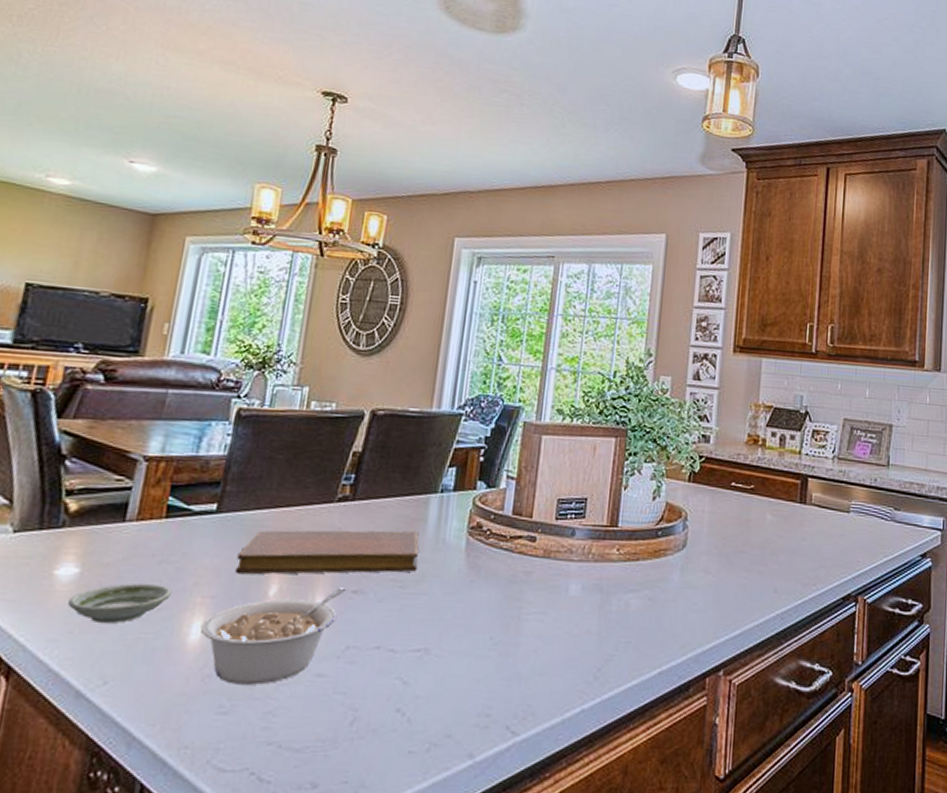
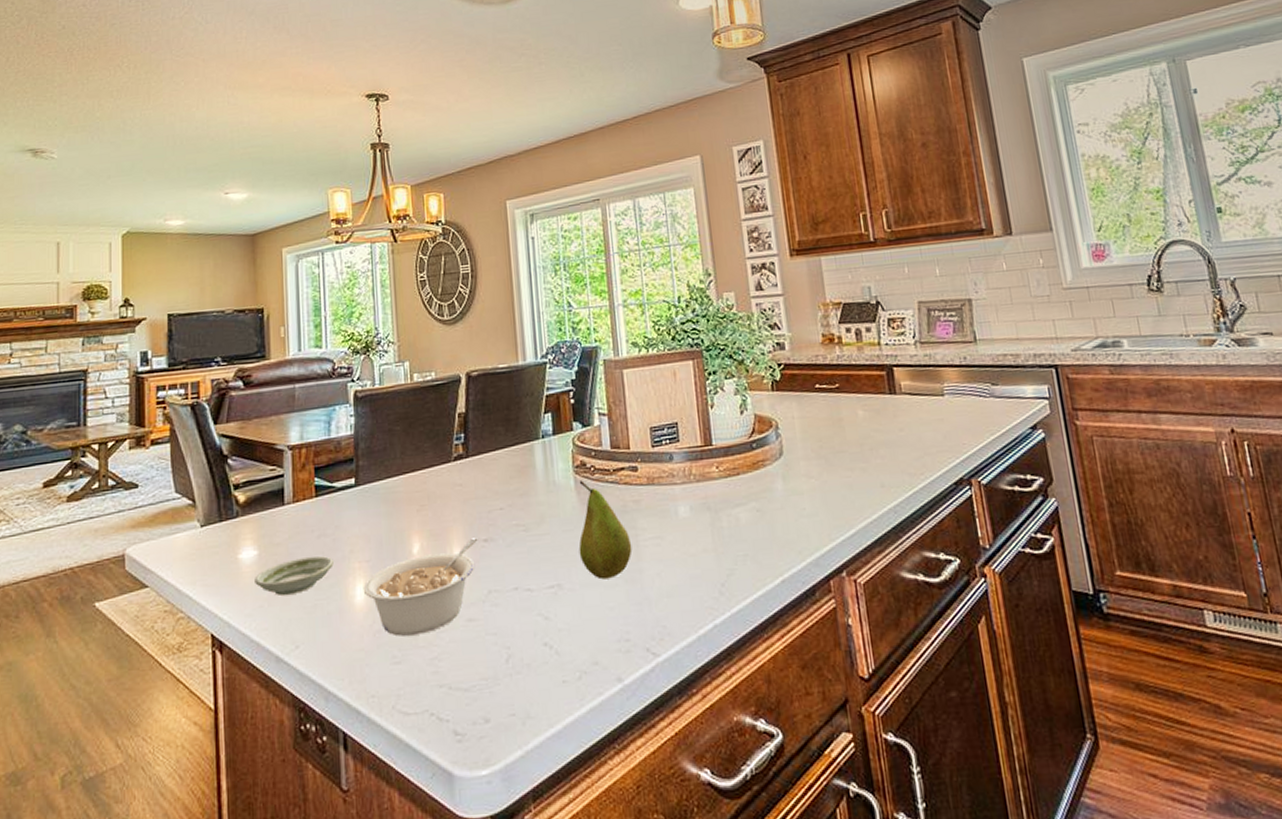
notebook: present [235,530,419,575] -> none [380,477,536,538]
fruit: none [455,543,514,650] -> present [578,480,633,580]

